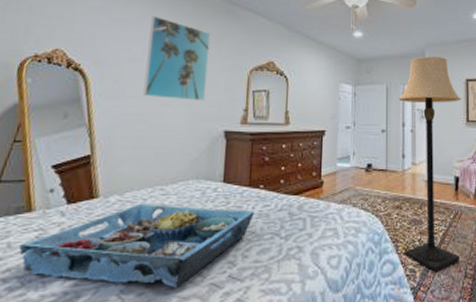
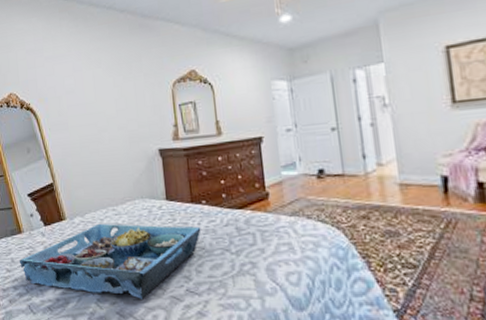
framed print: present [143,15,211,102] -> none [76,45,136,126]
lamp: present [399,56,461,272] -> none [349,23,460,293]

